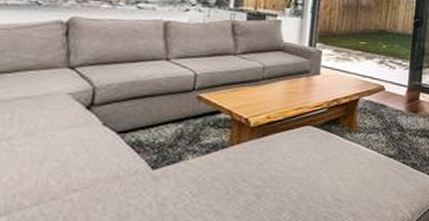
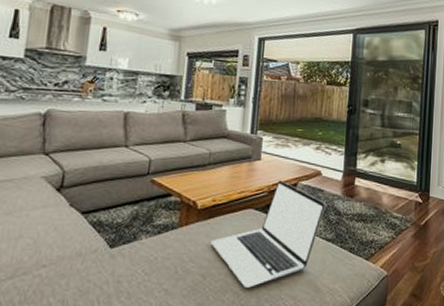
laptop: none [265,95,388,206] -> present [211,179,325,288]

